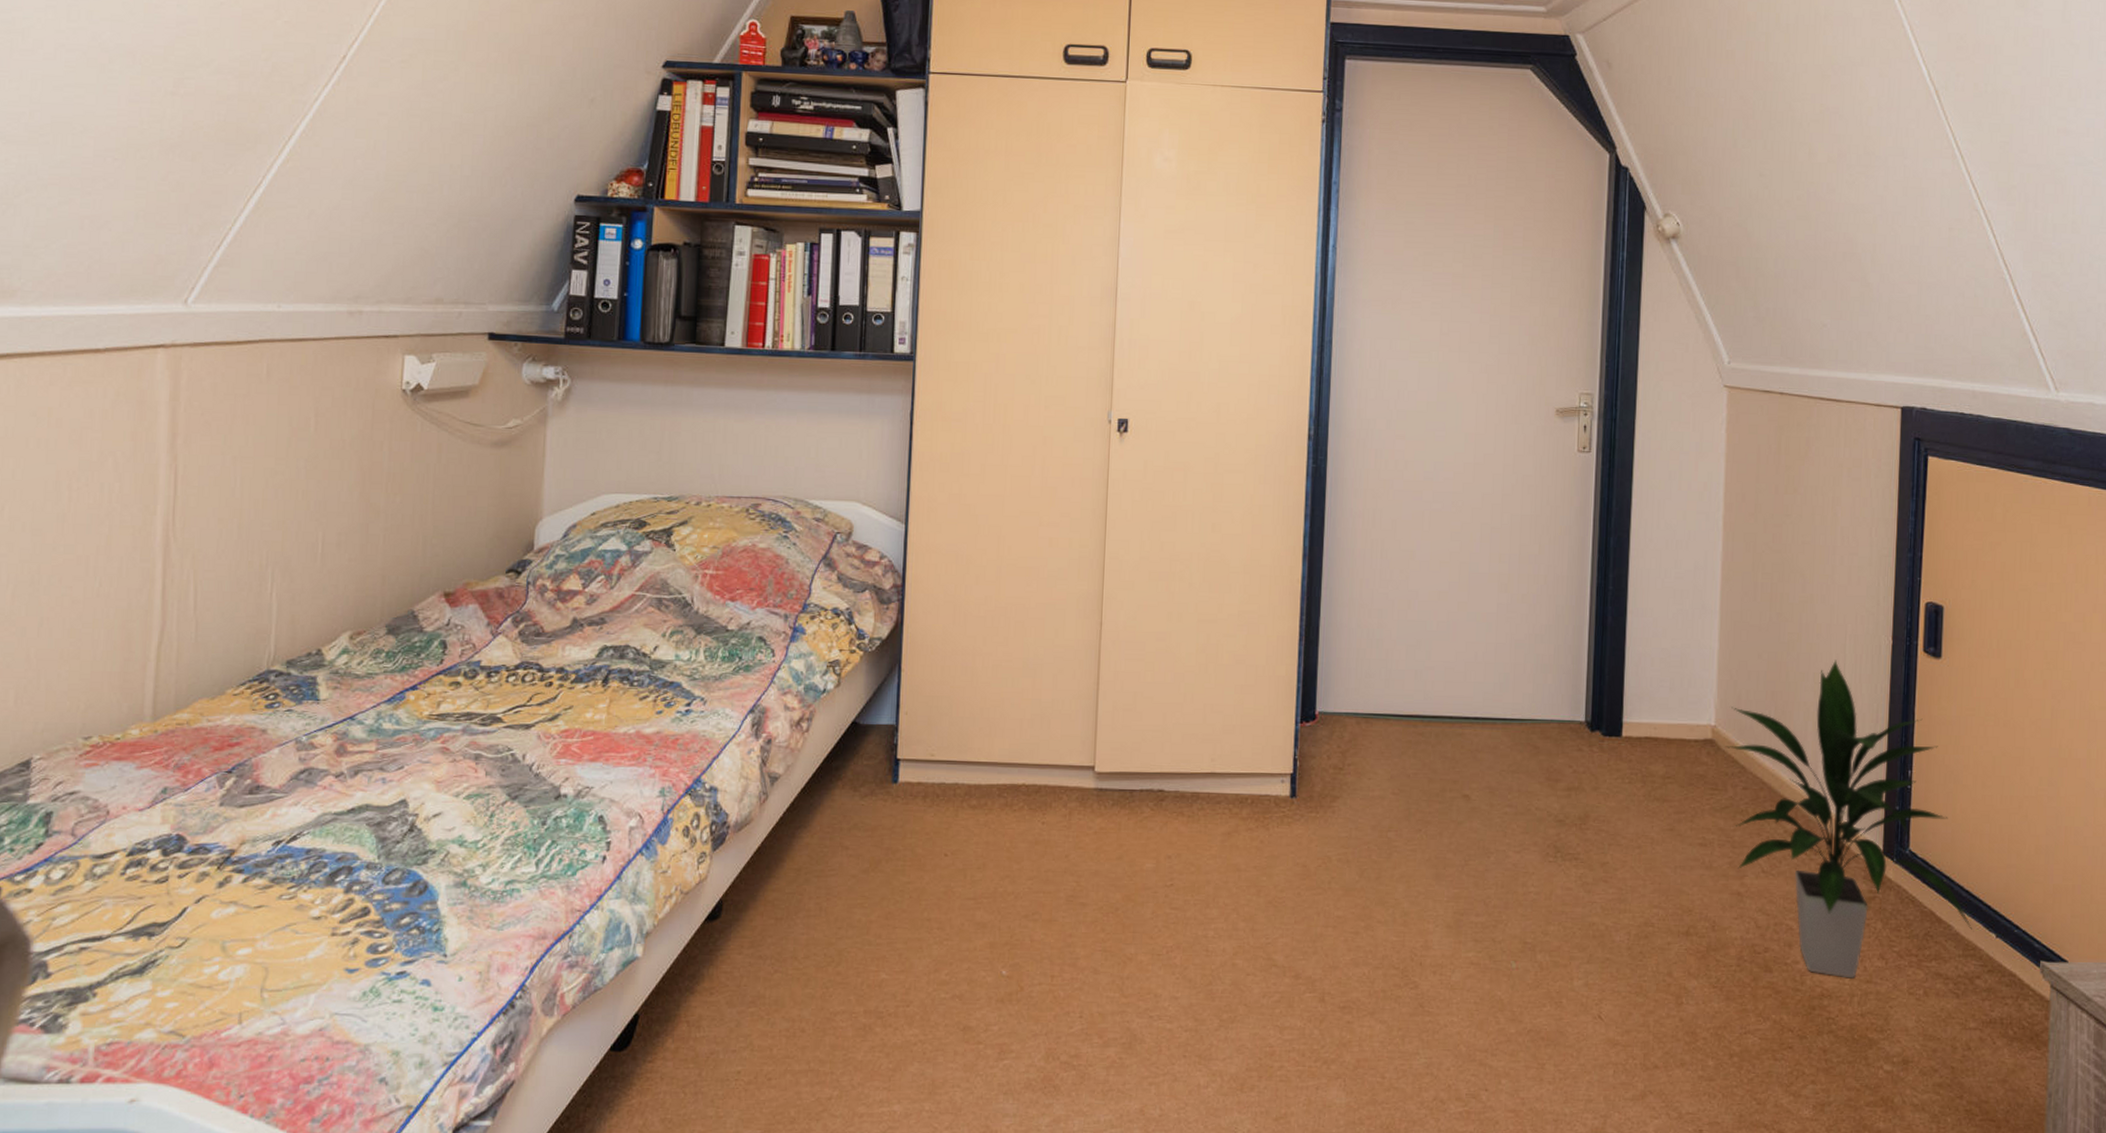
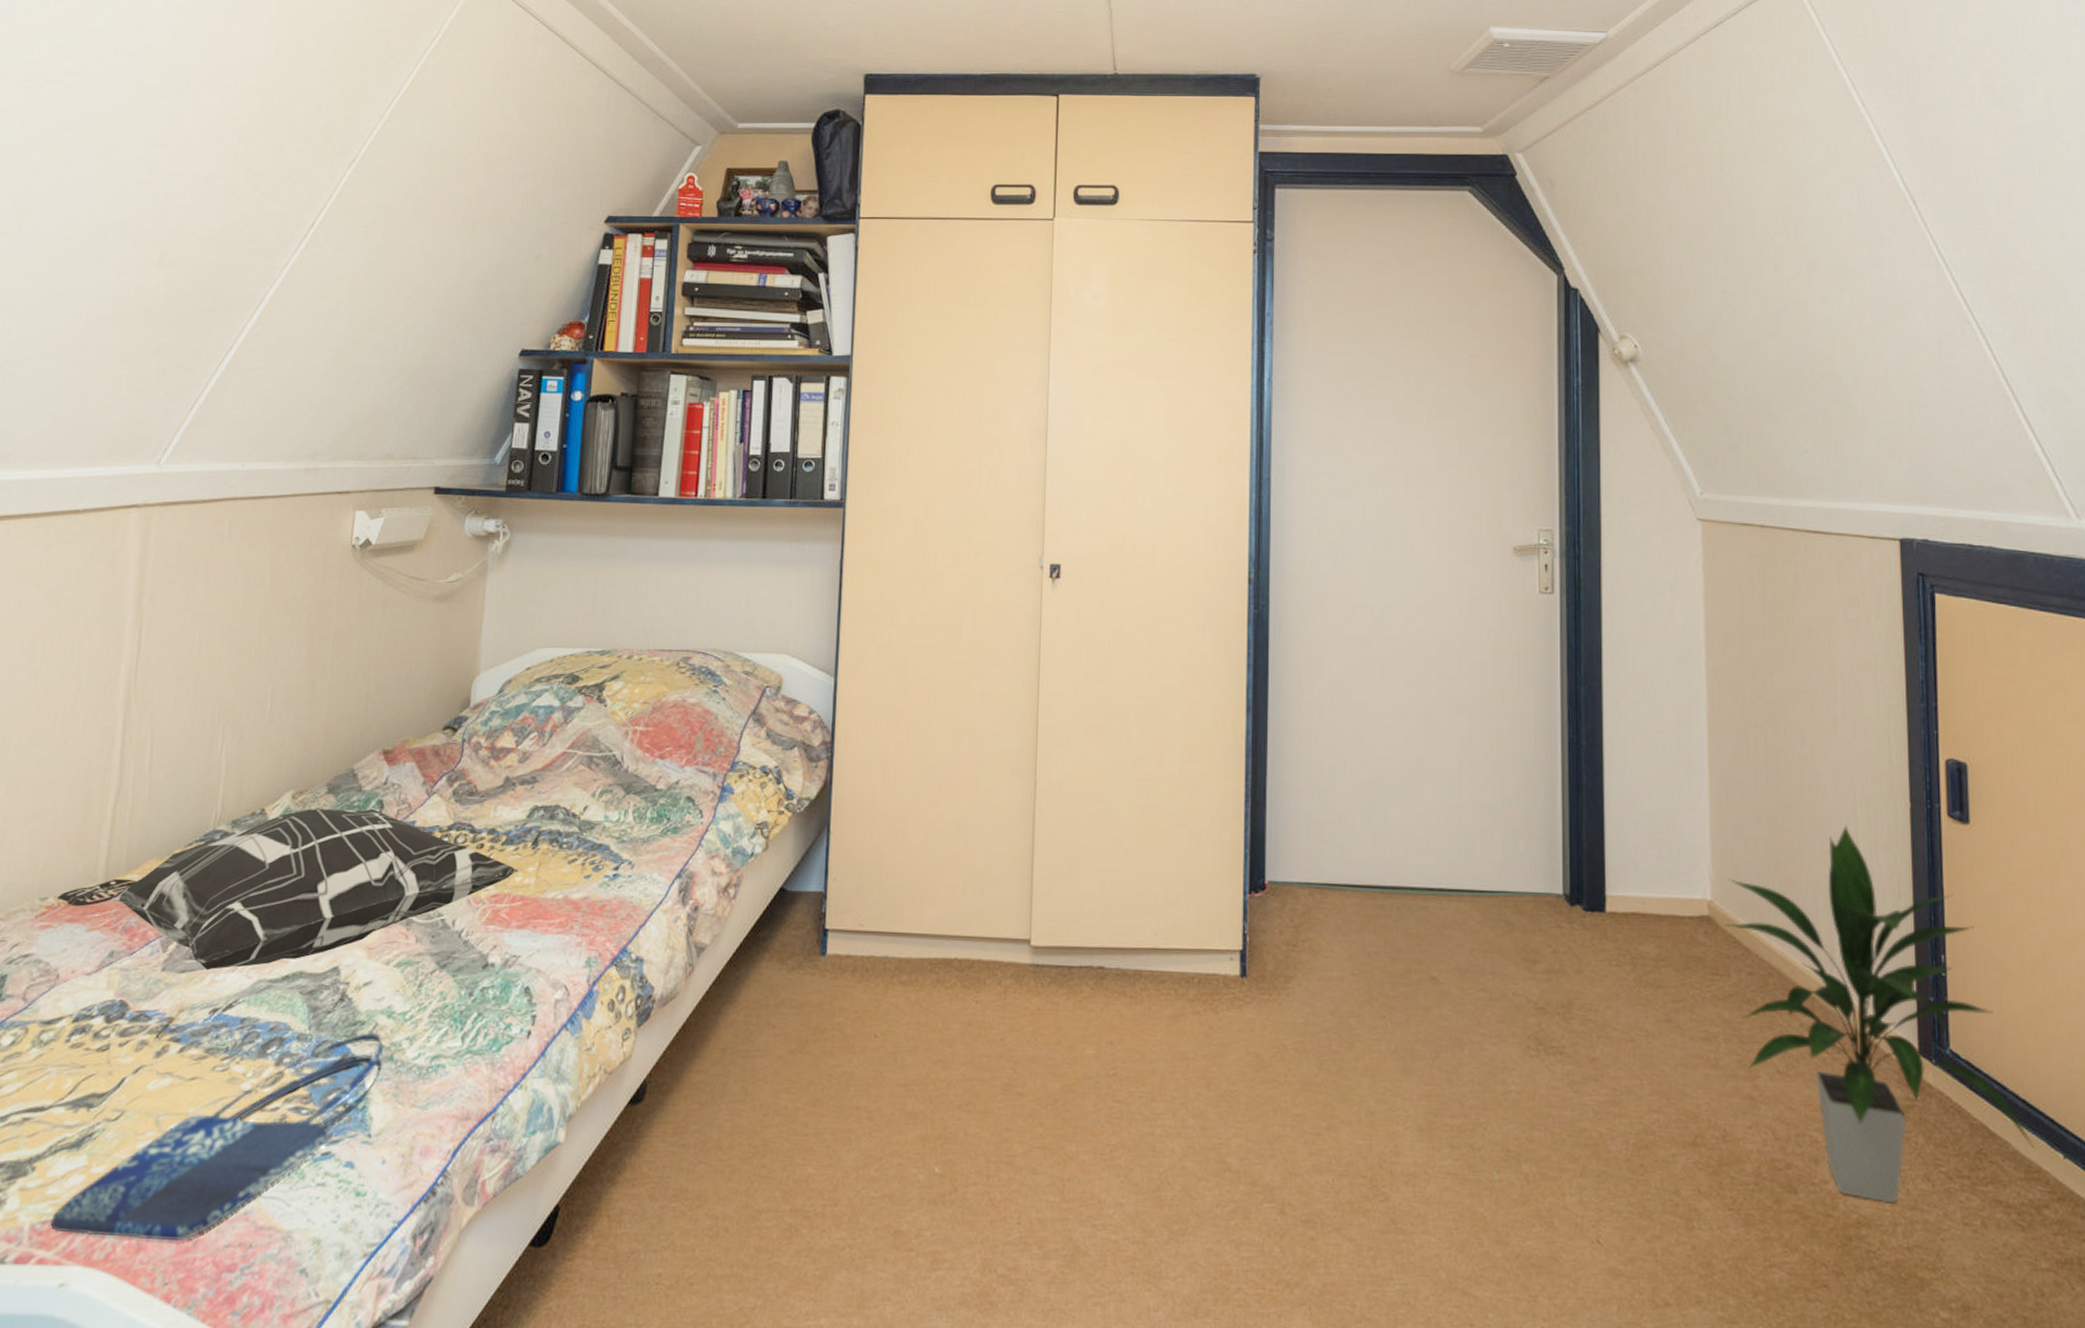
decorative pillow: none [102,648,589,805] -> present [57,808,519,971]
shopping bag: none [115,860,456,1057] -> present [49,1032,383,1241]

